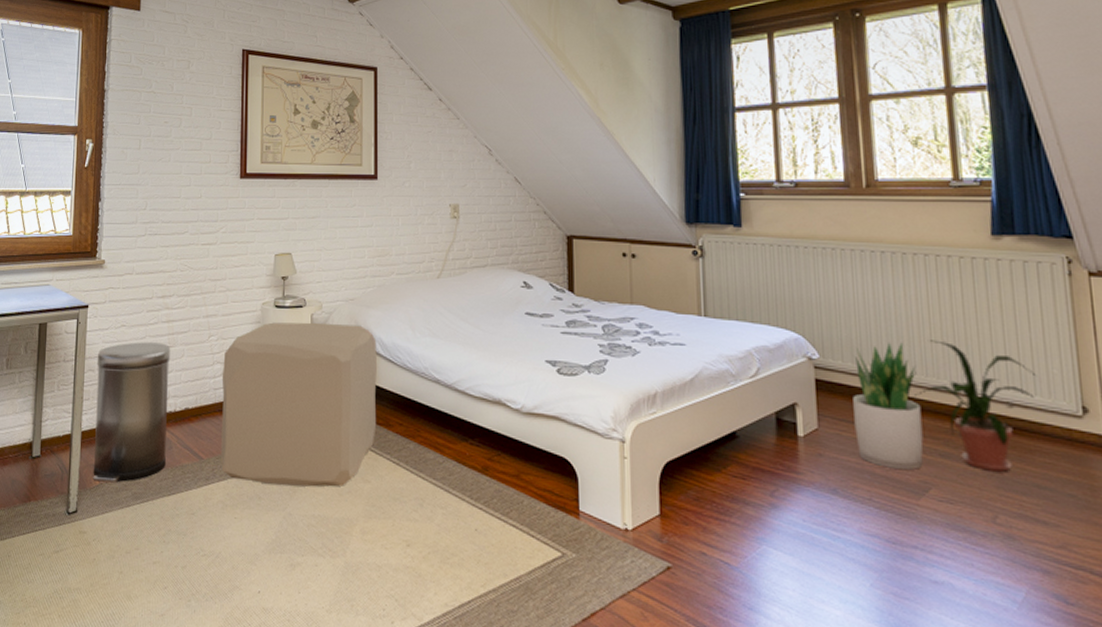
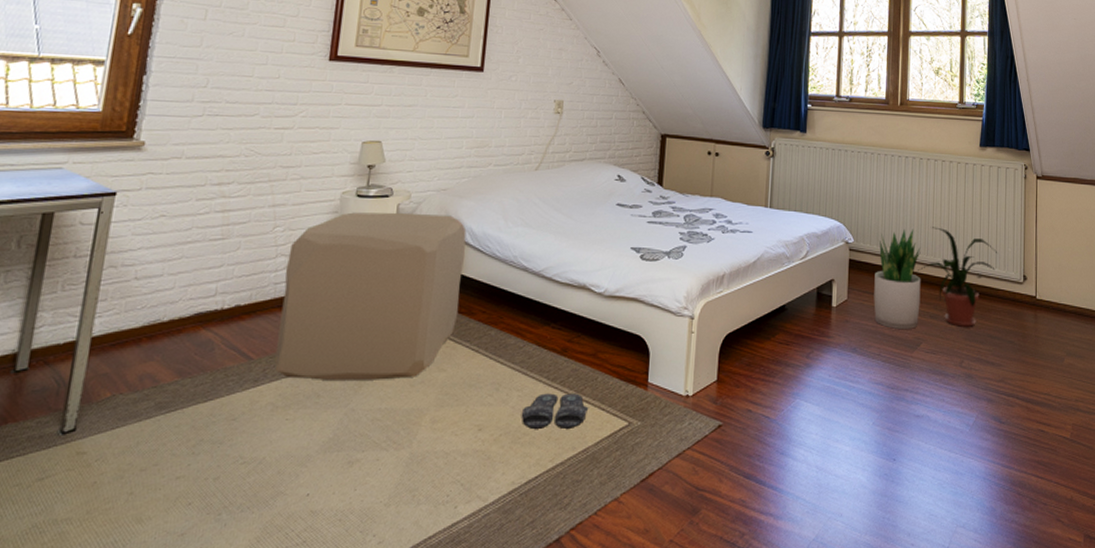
pedal bin: present [93,342,171,483] -> none [102,234,224,393]
slippers: none [447,513,517,554] -> present [521,393,589,429]

